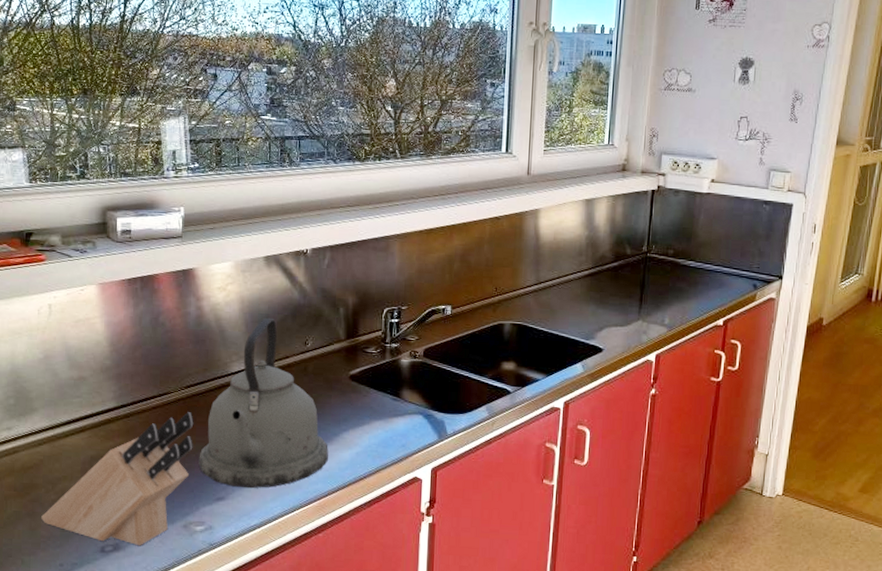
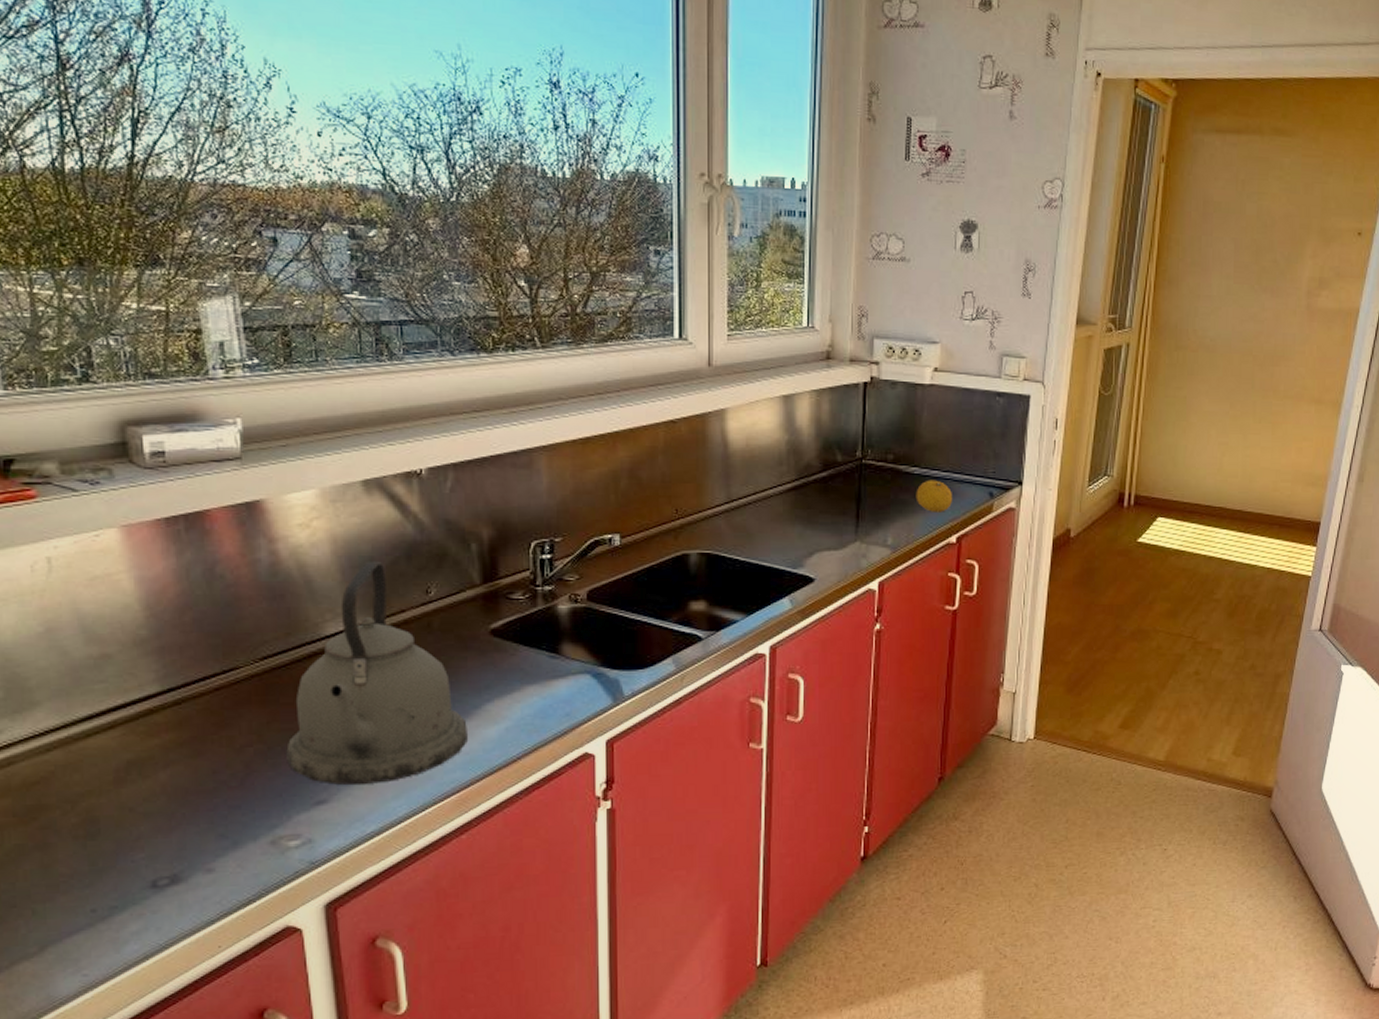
knife block: present [41,411,194,546] -> none [58,690,277,875]
fruit: none [690,272,721,299] -> present [916,479,952,512]

